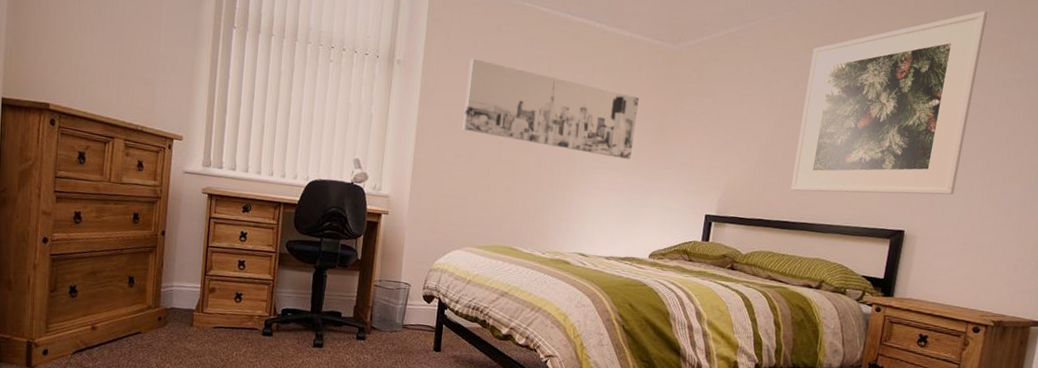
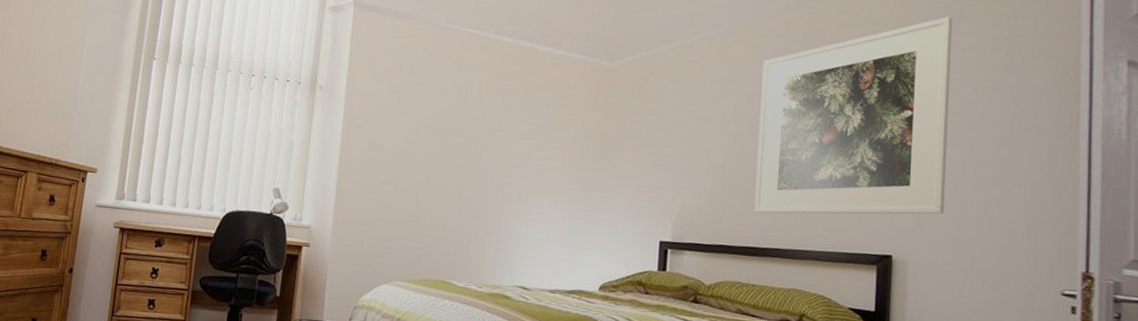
wall art: present [462,58,639,160] -> none [388,81,577,183]

